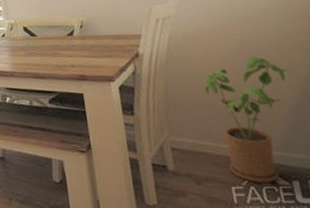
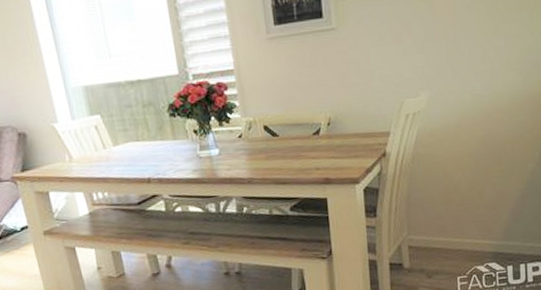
house plant: present [203,56,288,184] -> none [444,152,519,272]

